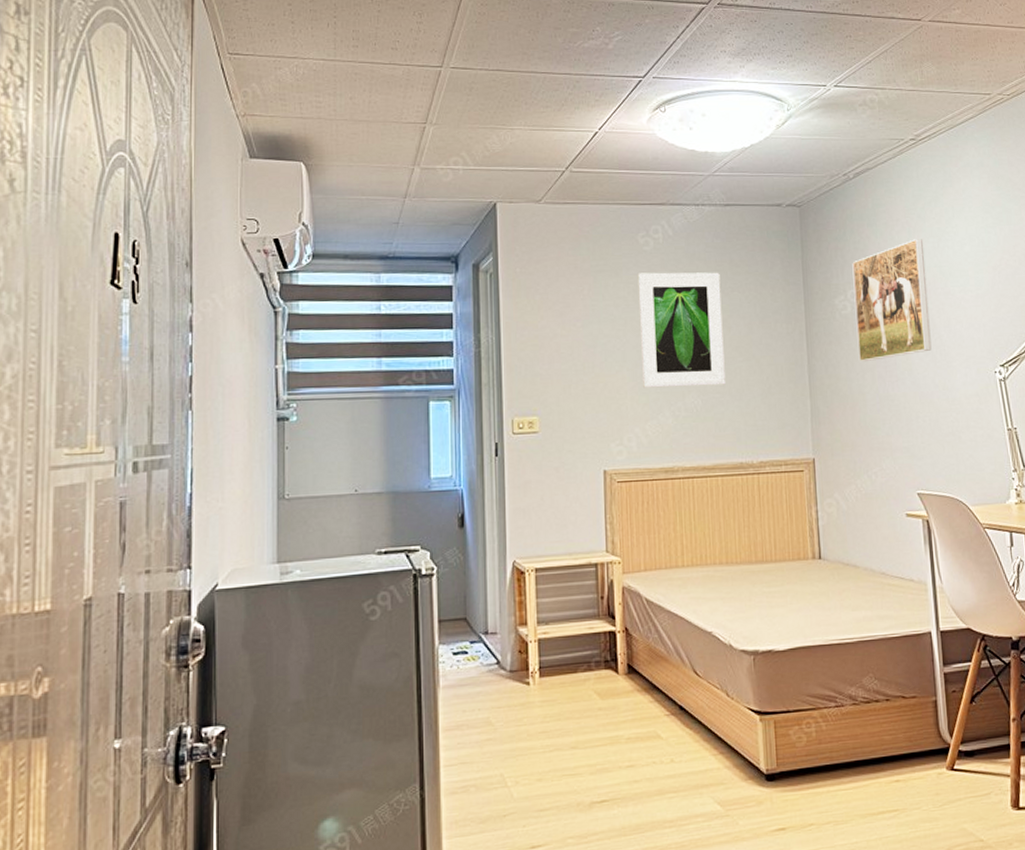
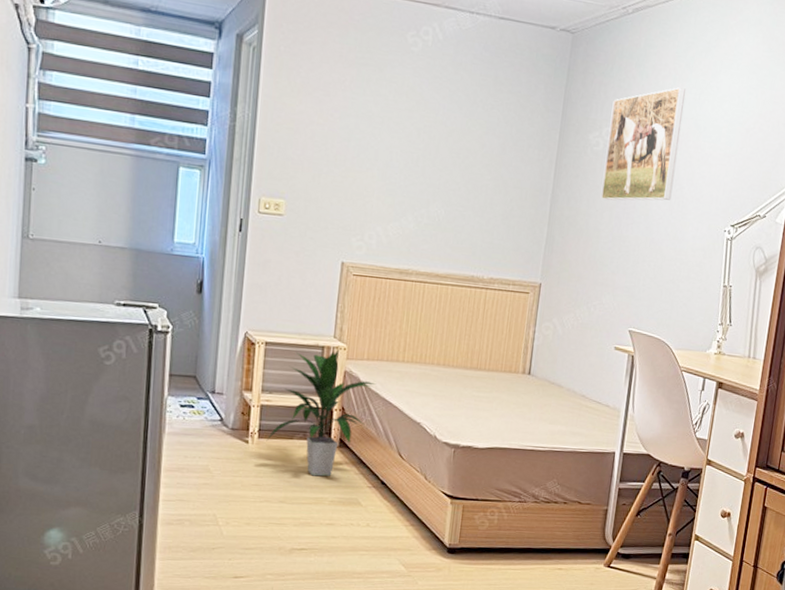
indoor plant: none [548,564,659,712] -> present [266,349,377,477]
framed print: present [637,272,726,388] -> none [391,73,483,200]

